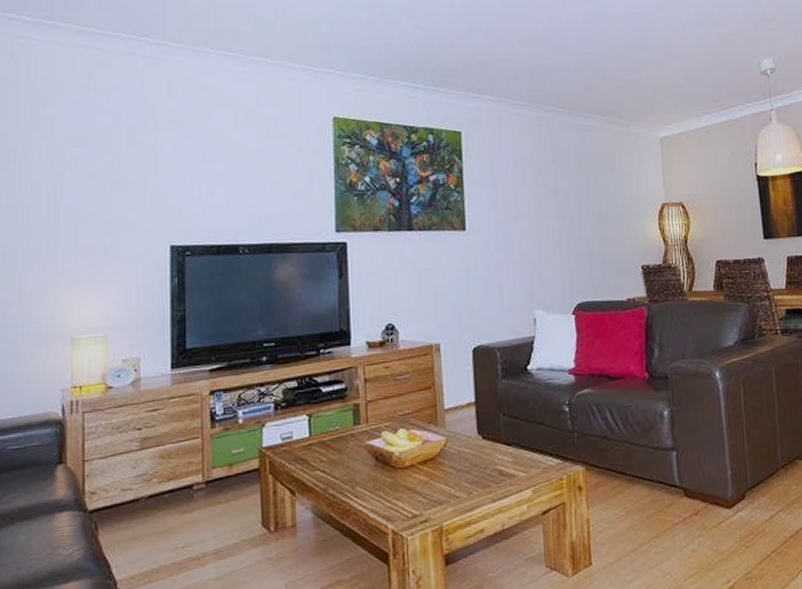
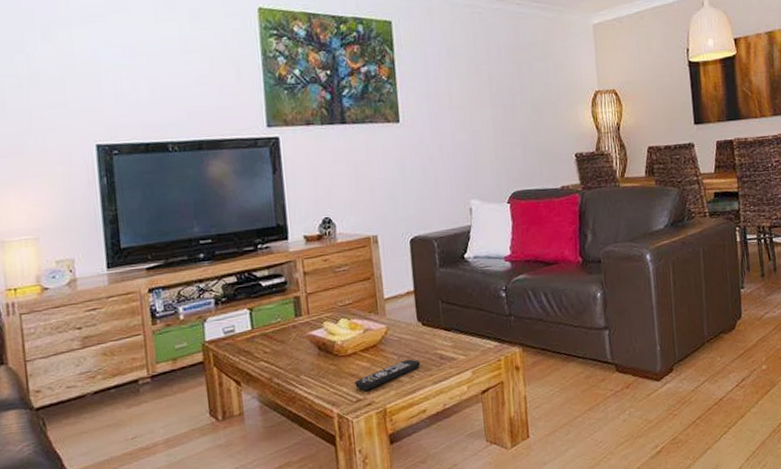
remote control: none [411,474,480,506] -> present [355,359,421,391]

